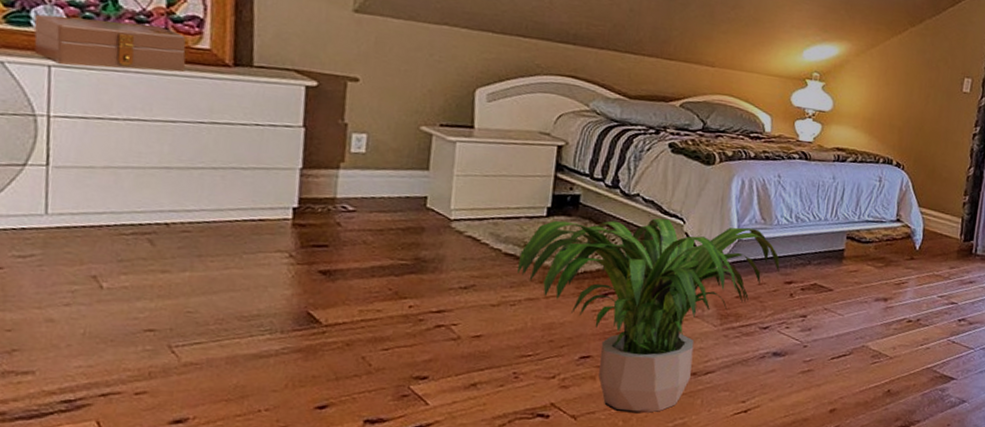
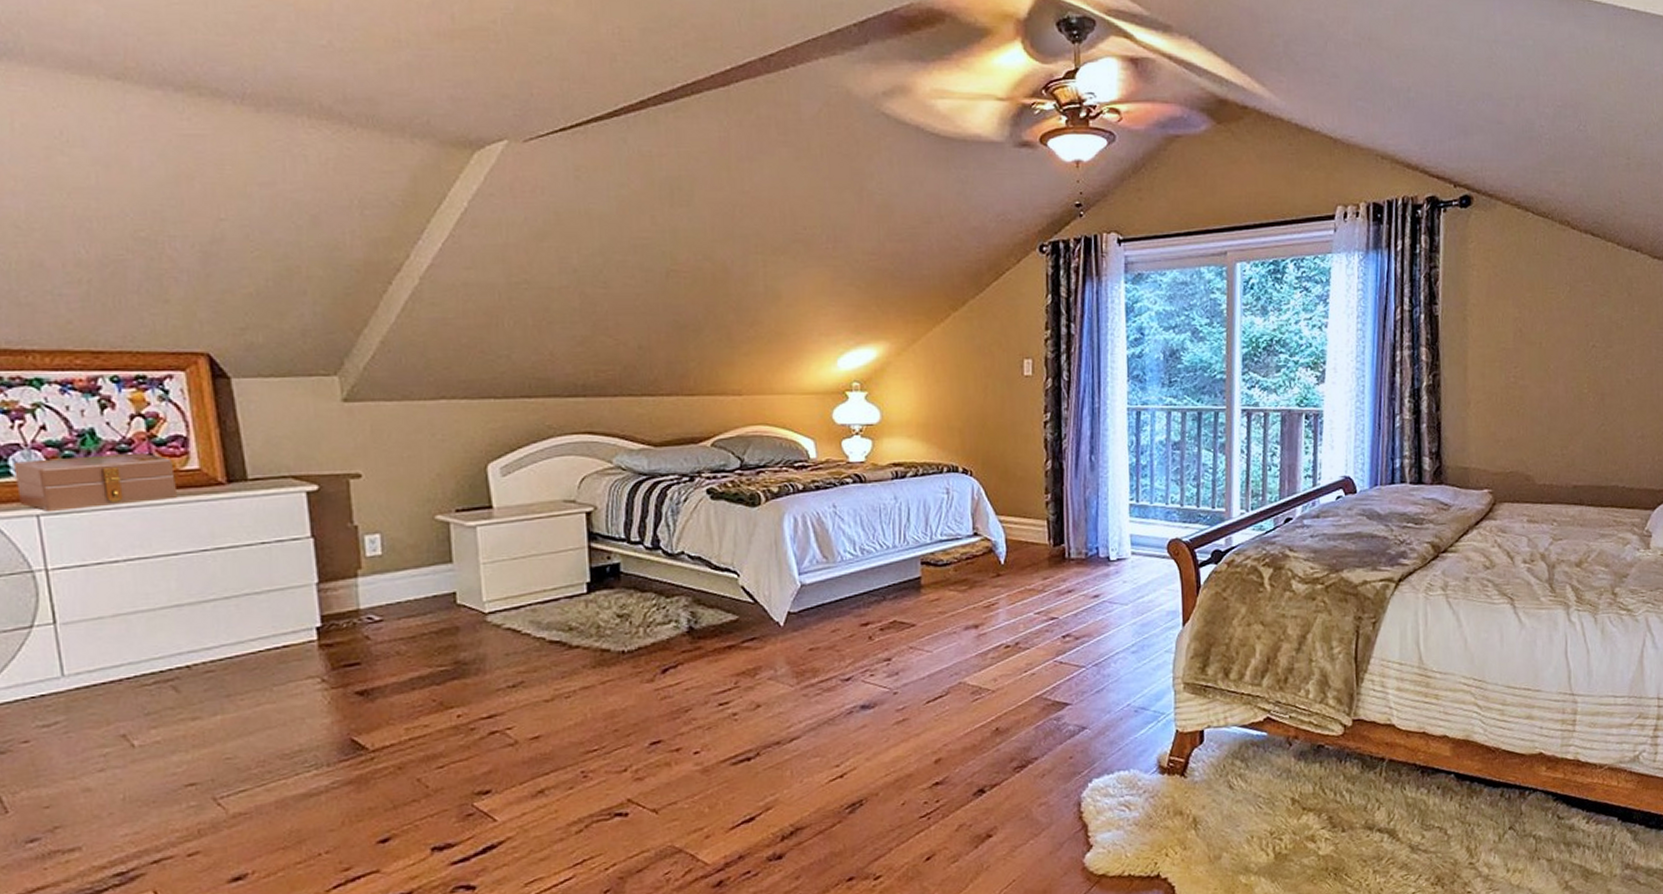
potted plant: present [518,218,780,414] -> none [566,570,852,798]

